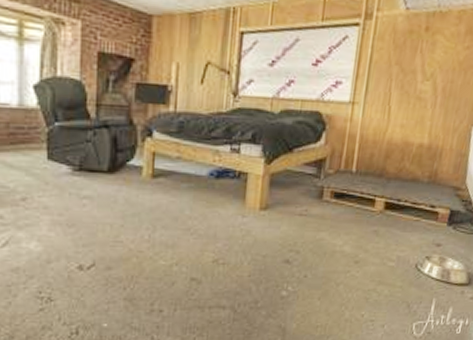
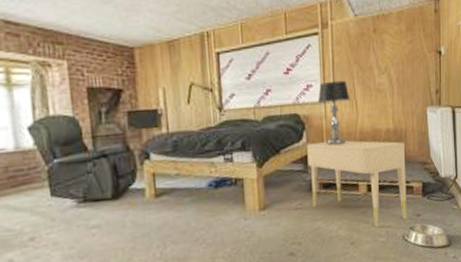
nightstand: none [319,147,438,250] -> present [307,140,407,227]
table lamp: none [344,80,384,154] -> present [317,80,351,146]

